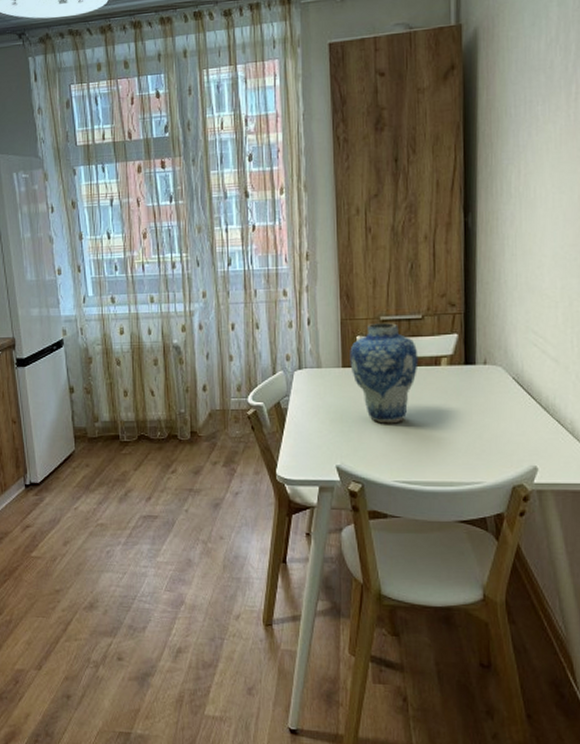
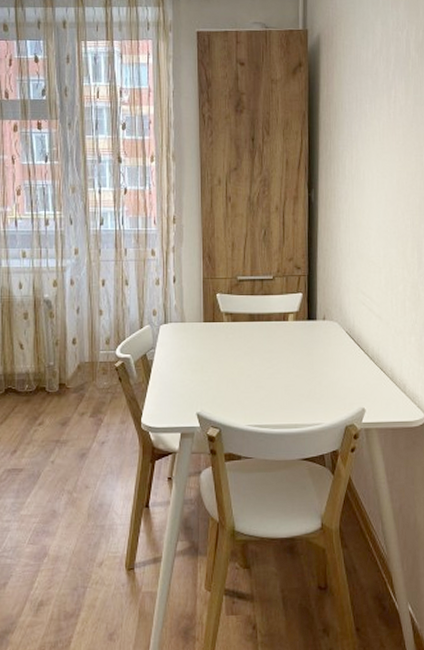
vase: present [350,323,419,424] -> none [210,283,270,373]

